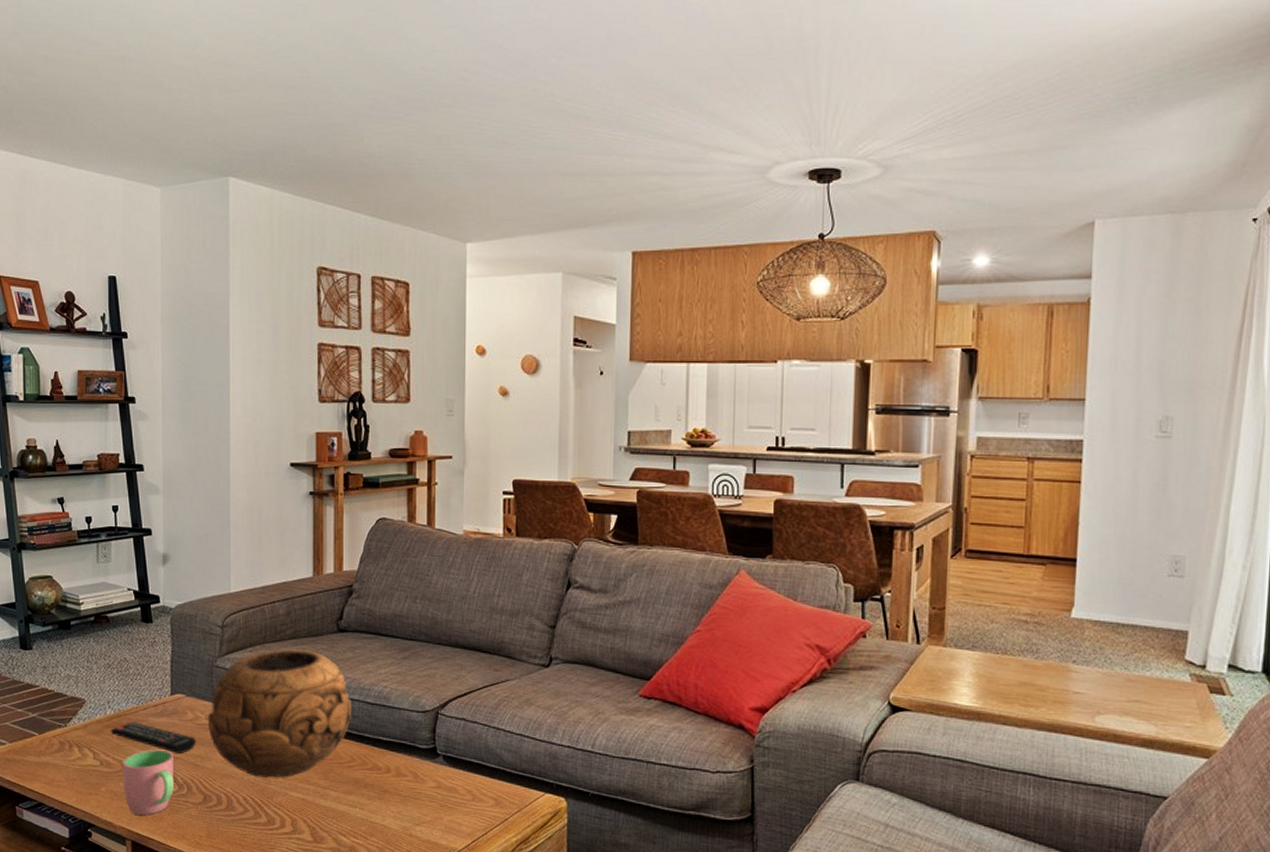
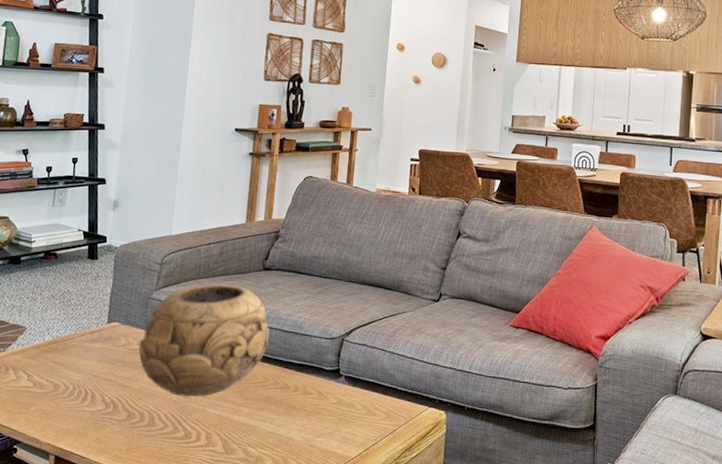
remote control: present [110,721,196,753] -> none [46,347,126,375]
cup: present [123,749,174,815] -> none [53,371,104,432]

